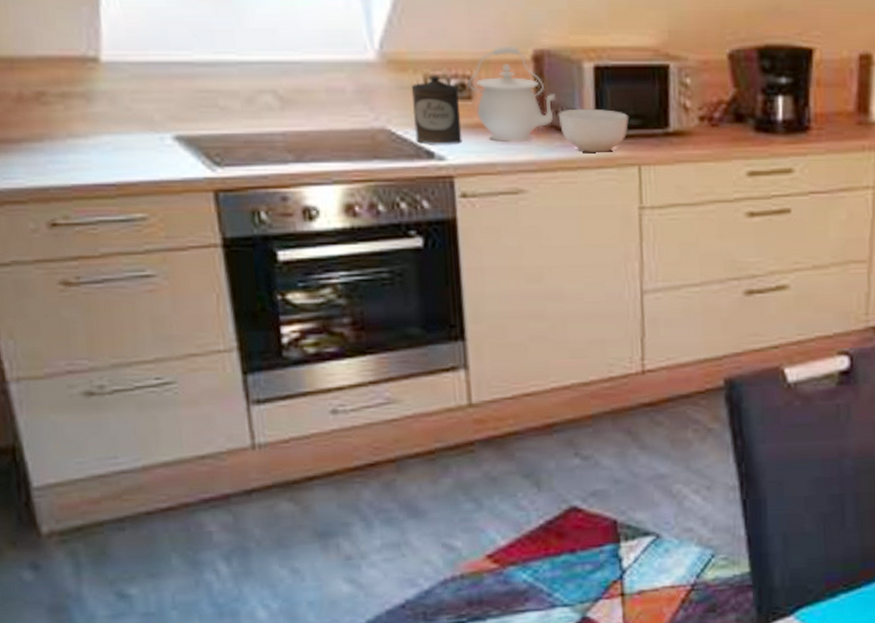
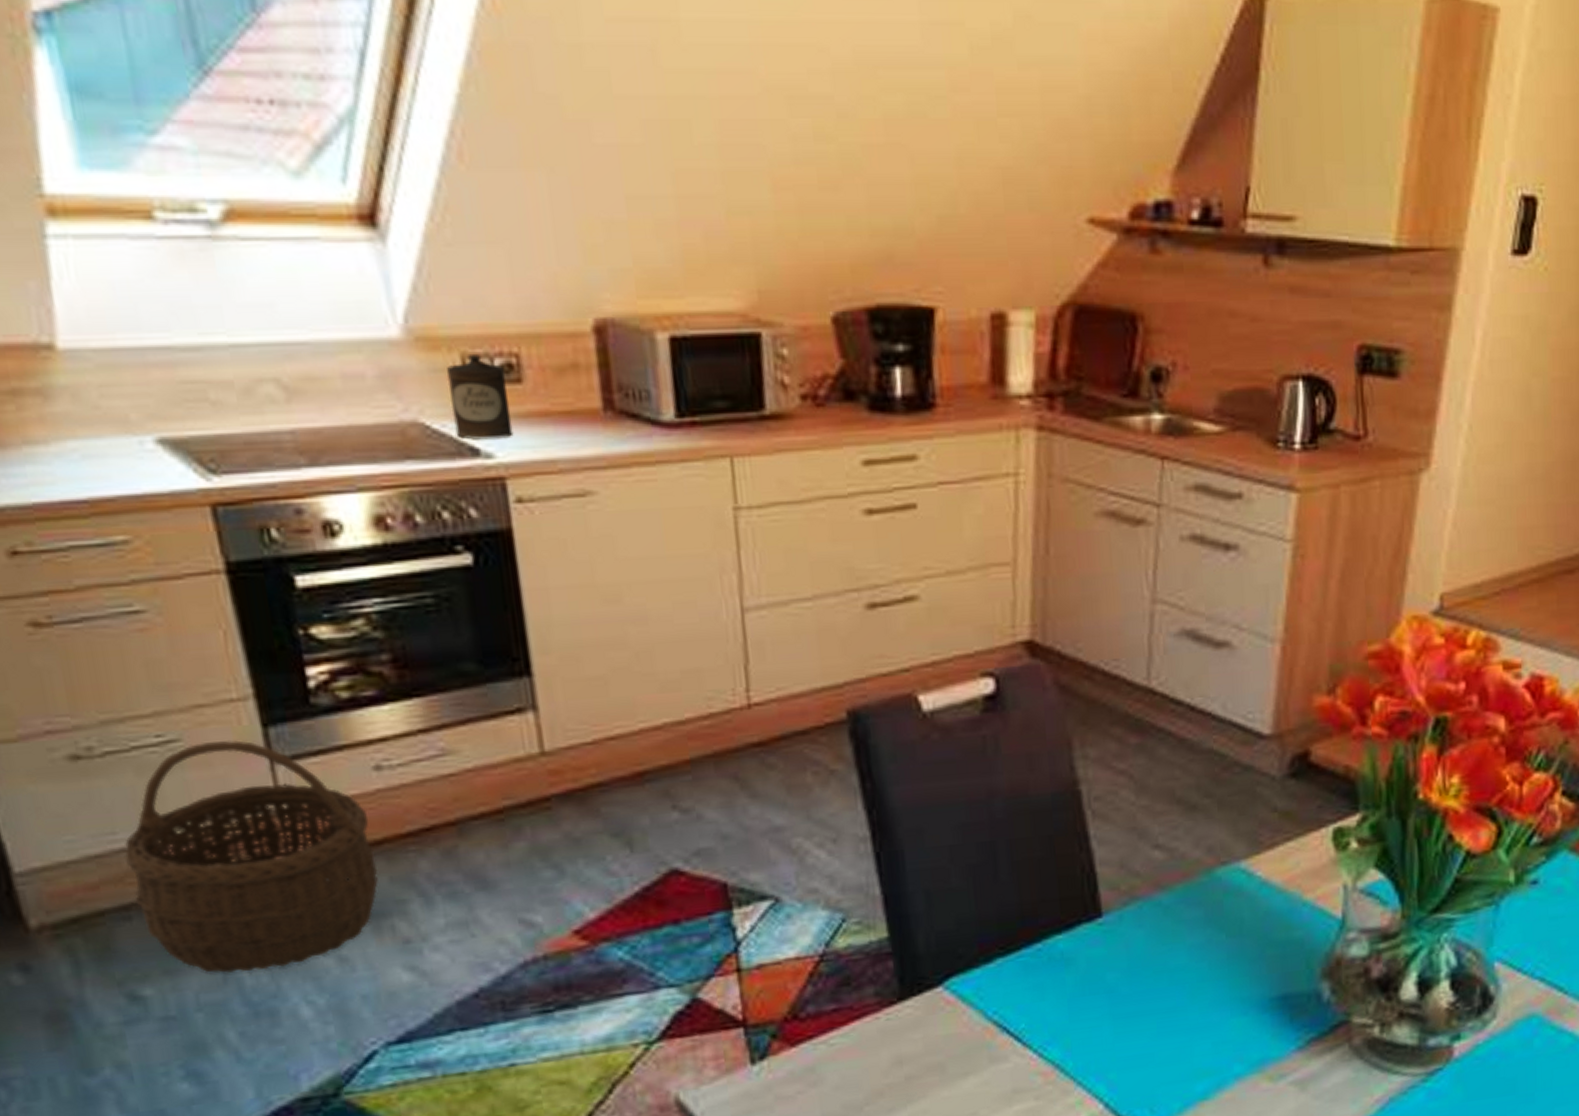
wicker basket: none [123,385,329,578] -> present [125,740,378,973]
teapot: present [467,45,556,143] -> none [515,314,625,435]
bowl: present [558,108,629,153] -> none [628,389,716,444]

